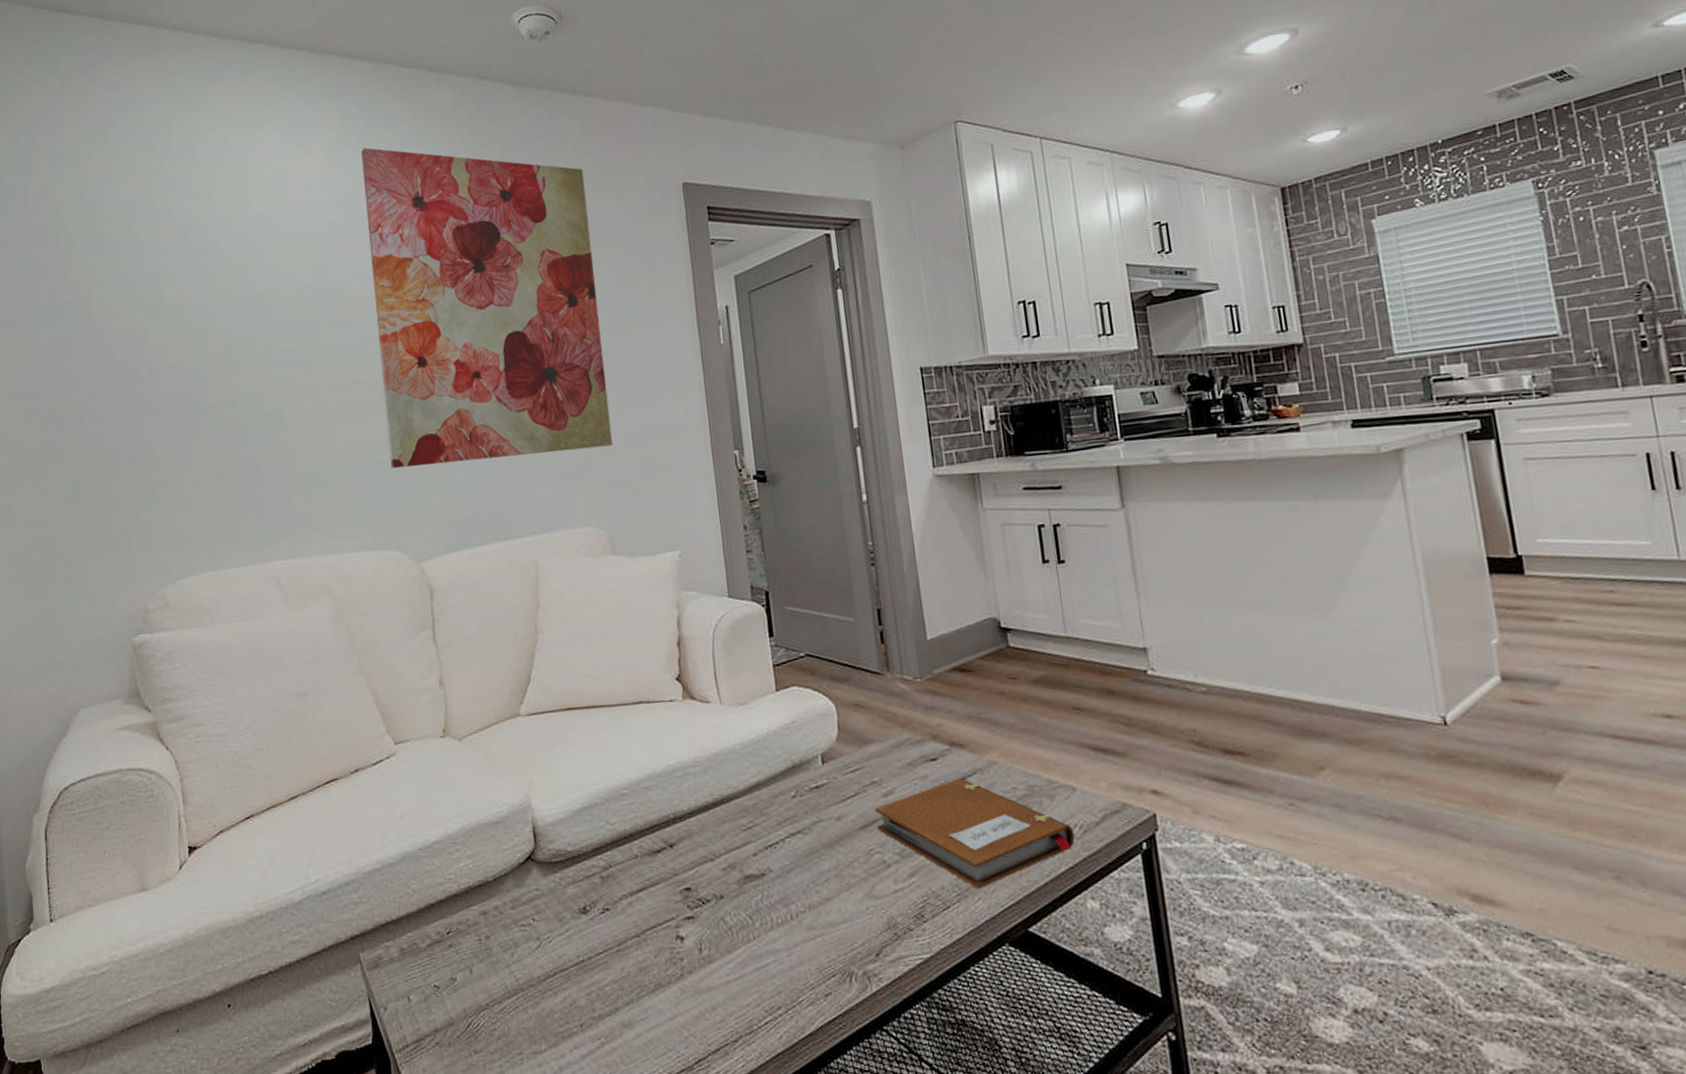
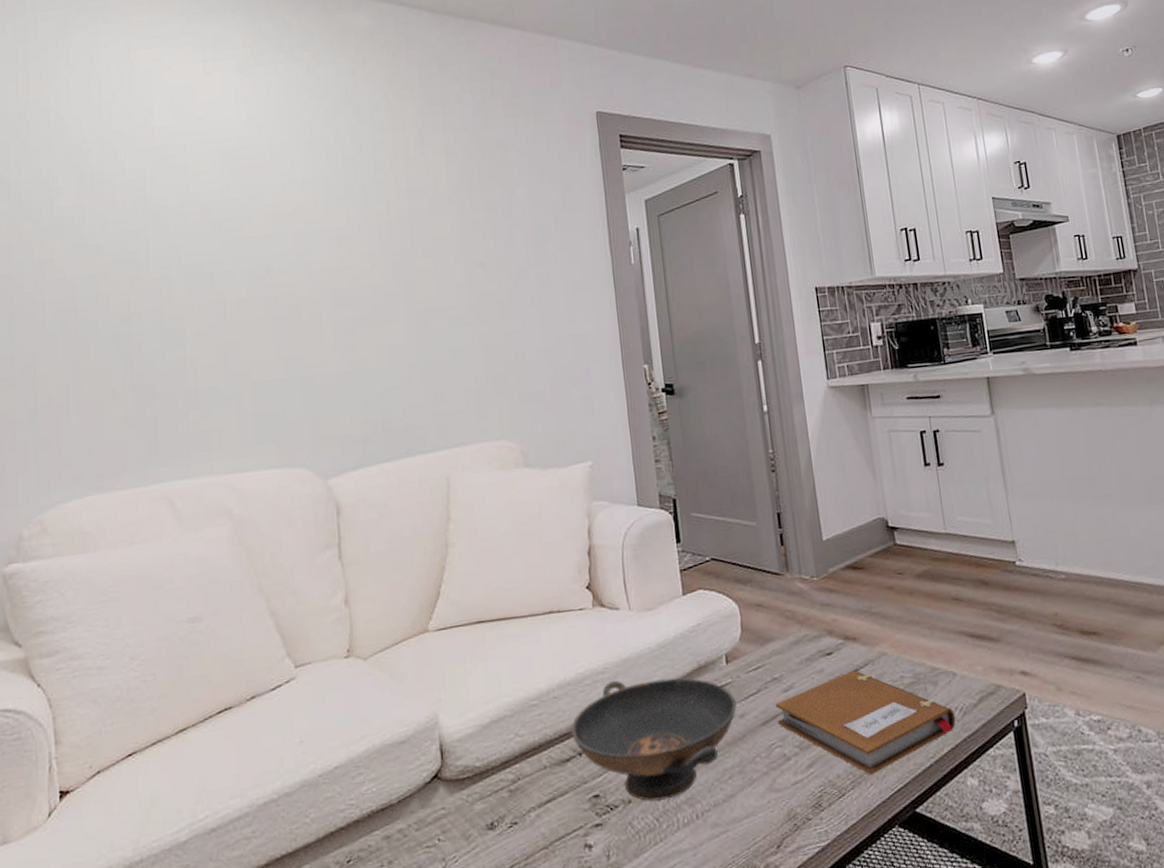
wall art: present [361,147,613,468] -> none [275,65,526,385]
decorative bowl: none [662,775,833,899] -> present [571,678,737,802]

